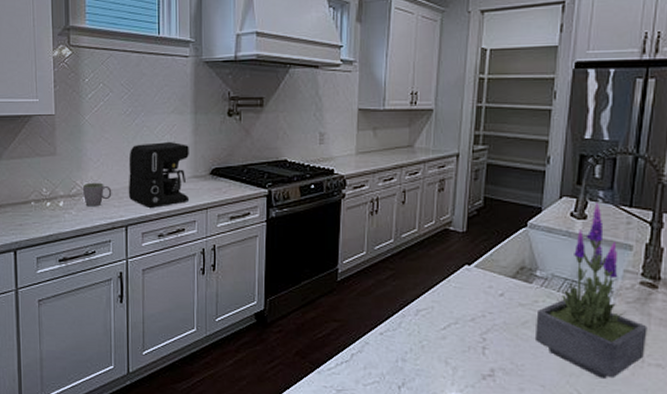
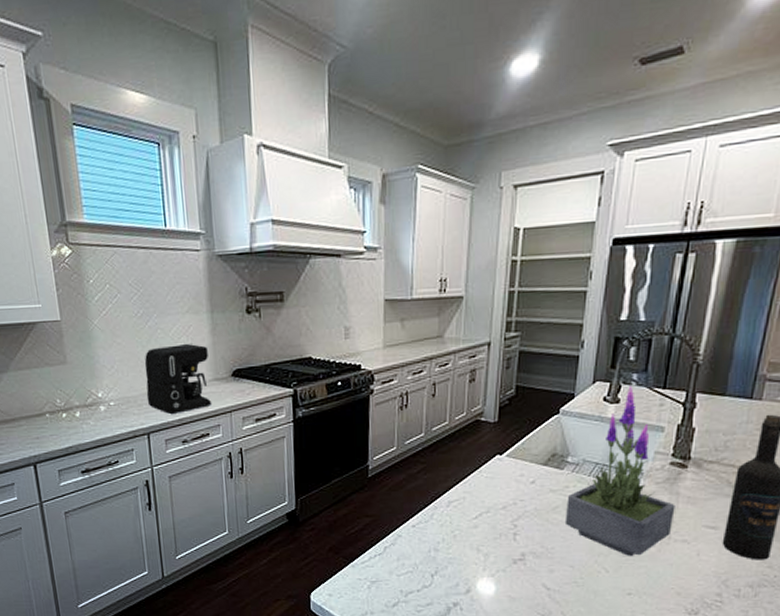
mug: present [82,182,112,207] -> none [98,390,131,416]

